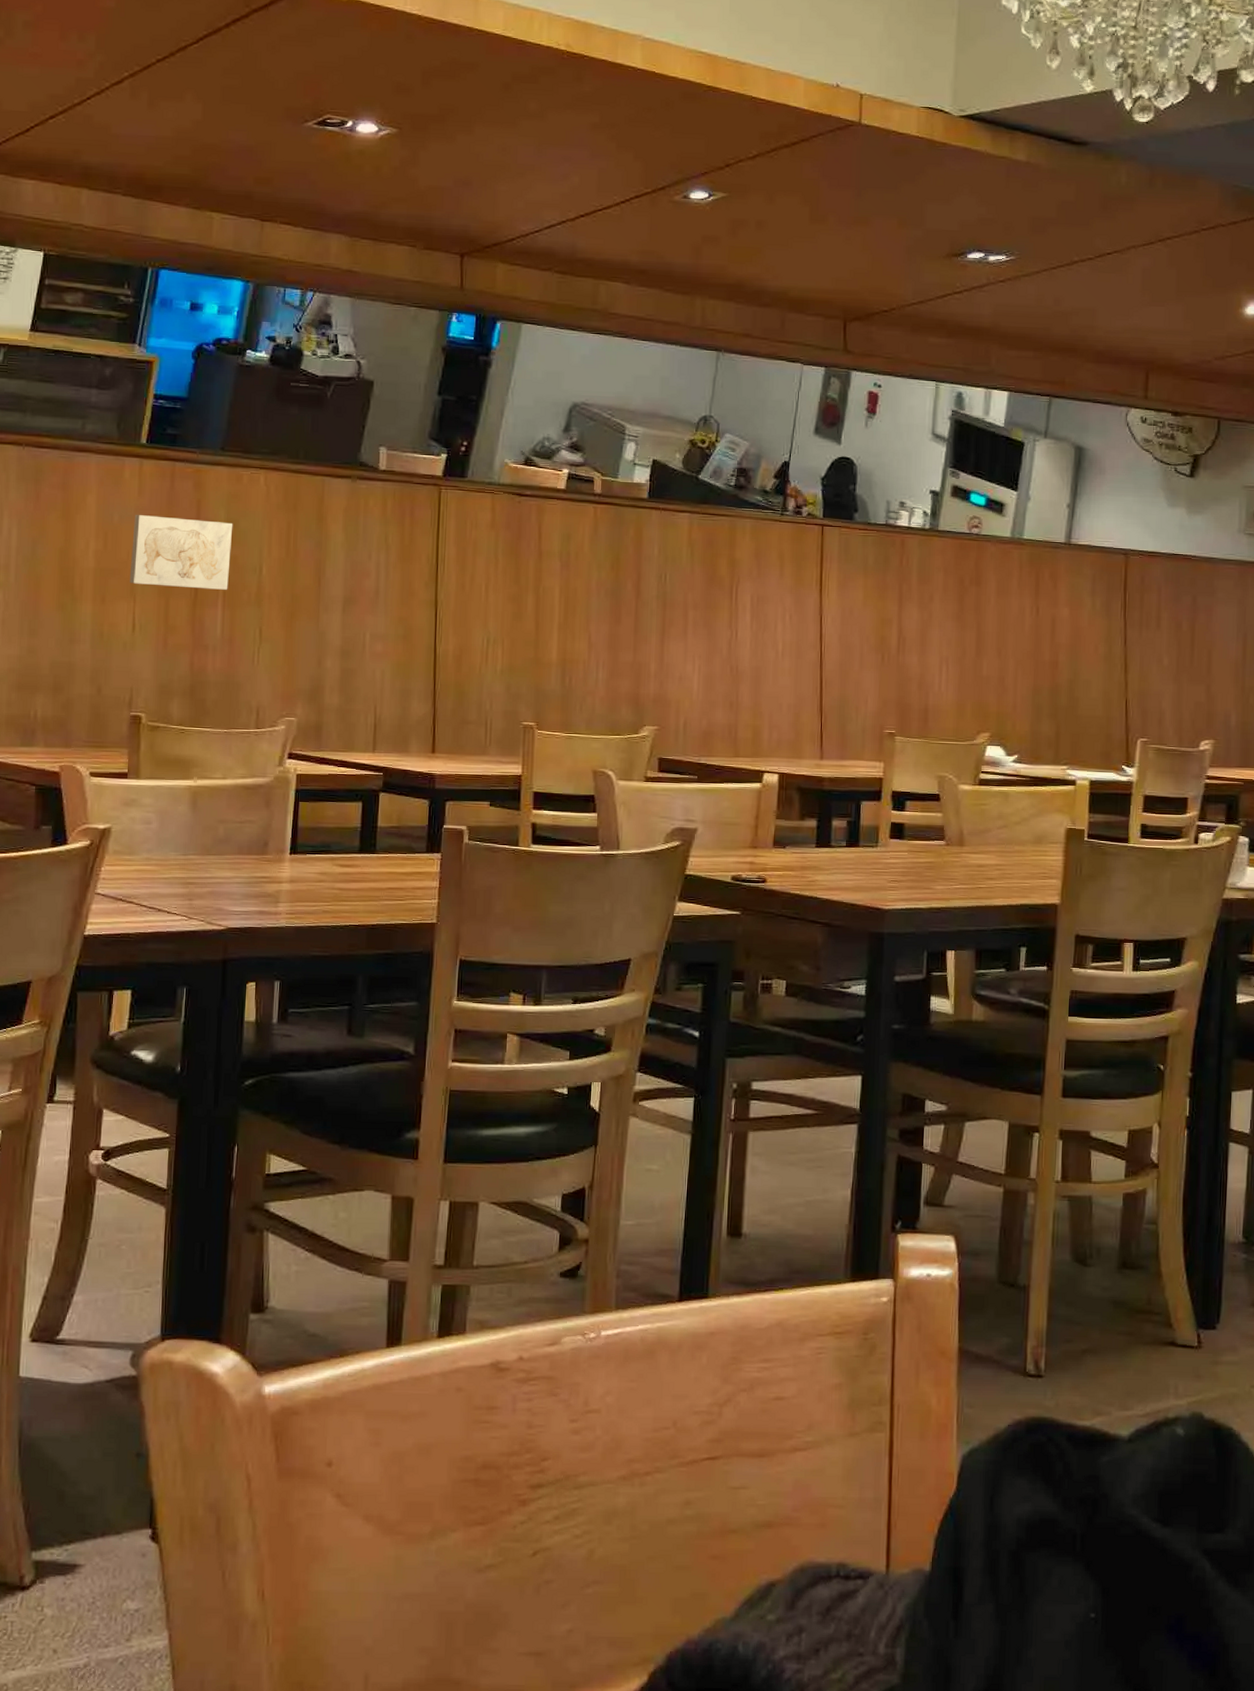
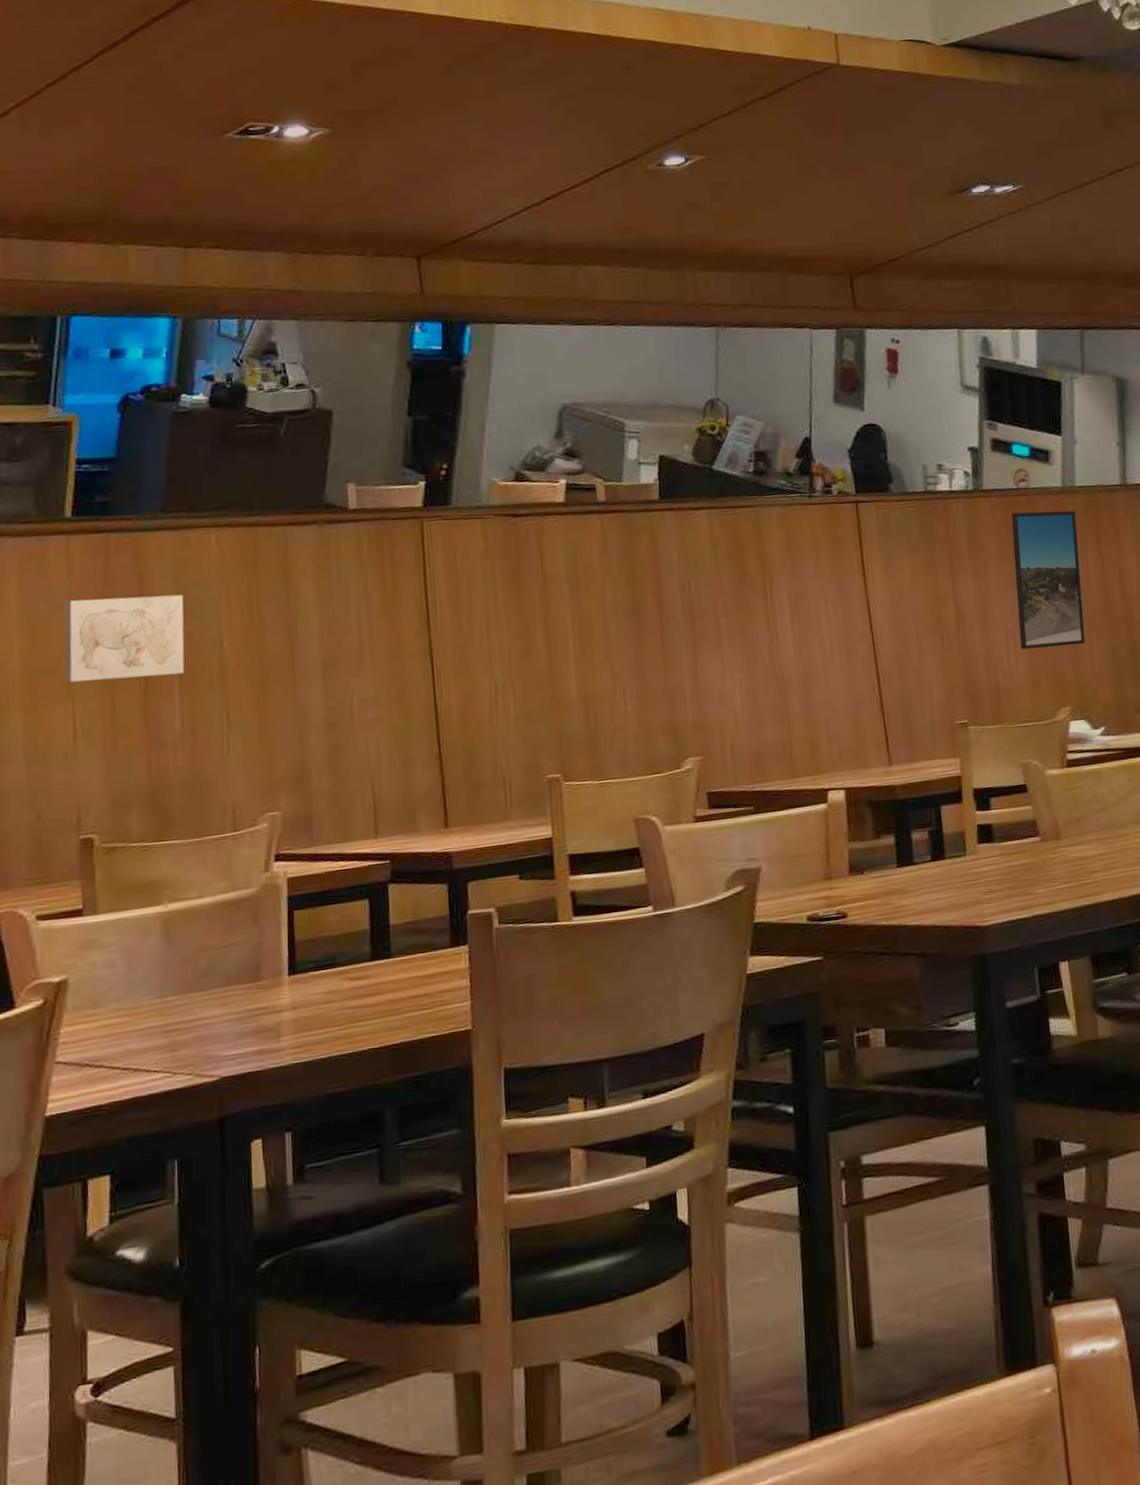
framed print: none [952,555,1020,680] -> present [1011,510,1086,650]

